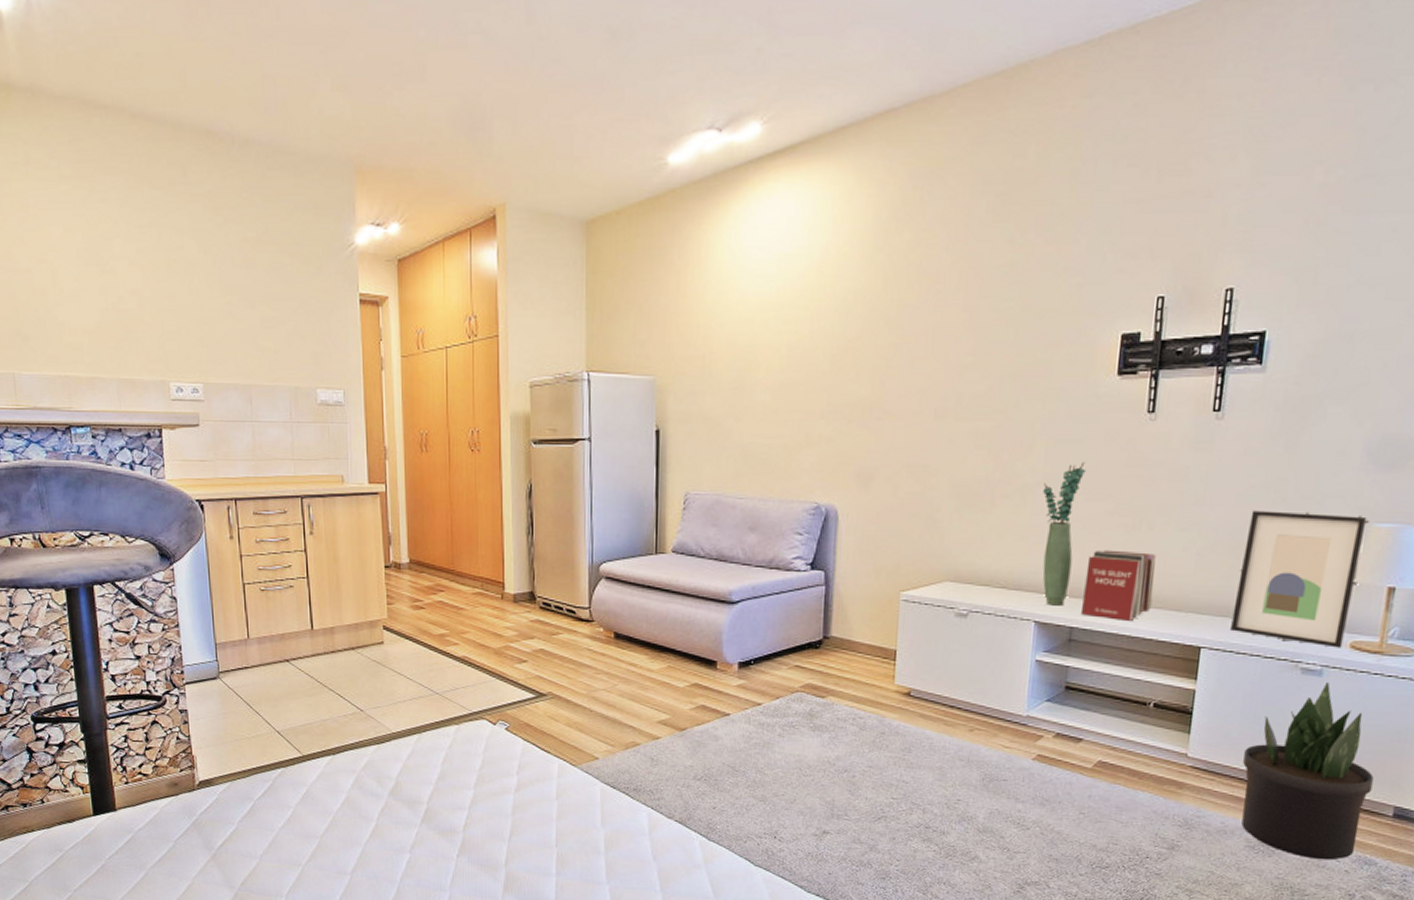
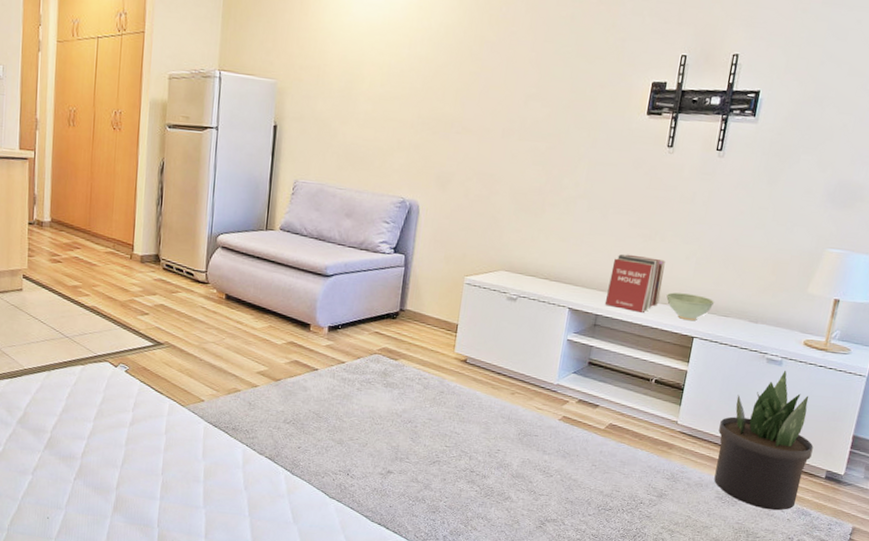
vase: present [1042,462,1086,606] -> none [577,182,617,297]
bowl: none [1159,593,1226,628] -> present [666,292,715,321]
picture frame: present [1230,510,1369,648] -> none [717,231,824,345]

